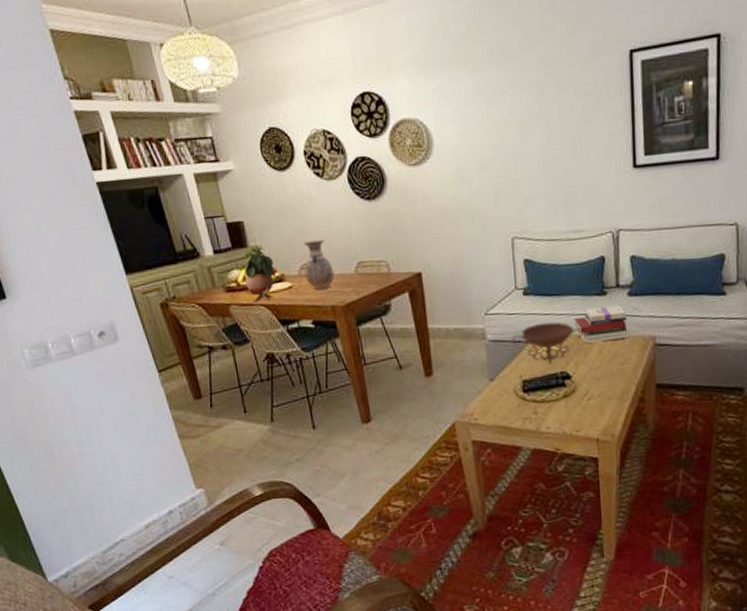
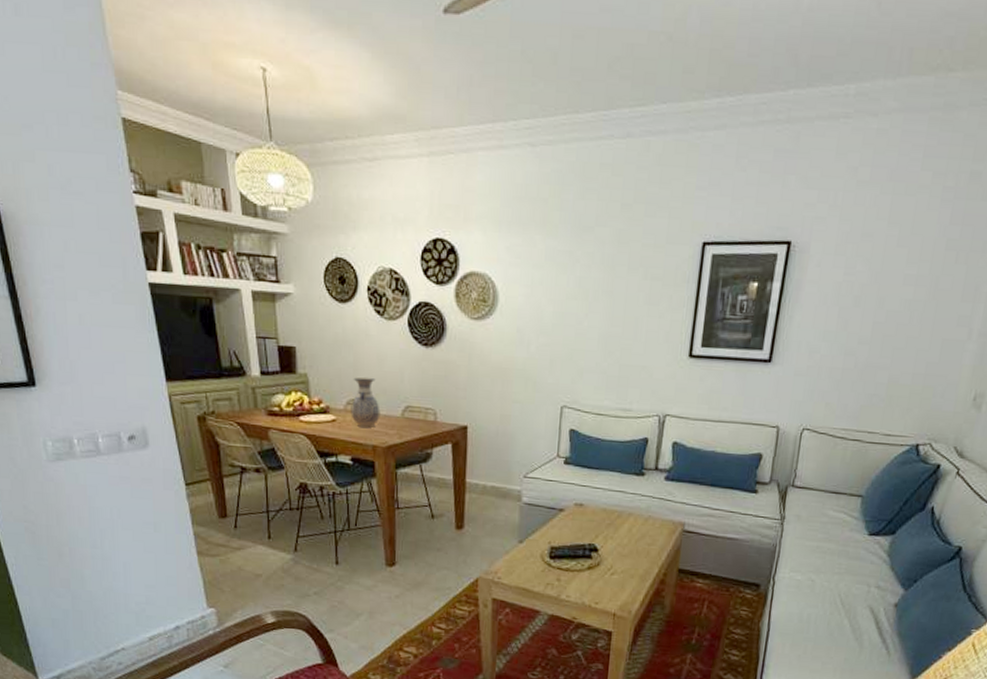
potted plant: present [244,245,275,303] -> none [289,374,321,430]
decorative bowl: present [512,322,583,364] -> none [546,493,616,535]
books: present [573,305,630,343] -> none [609,486,661,522]

